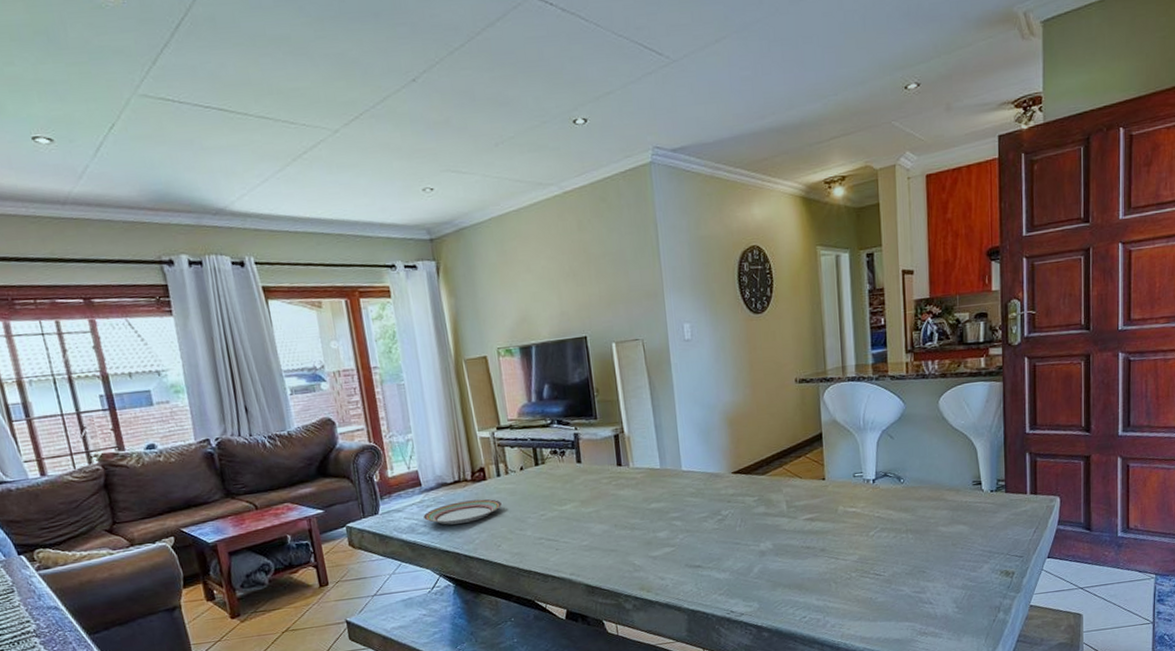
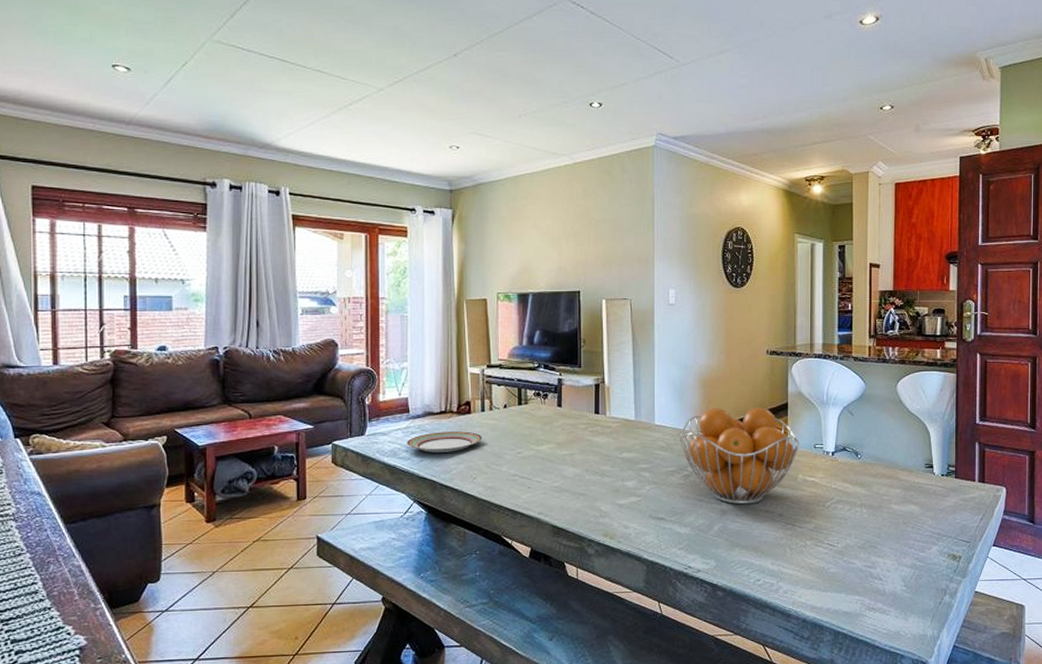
fruit basket: none [709,440,838,544] -> present [680,407,800,505]

